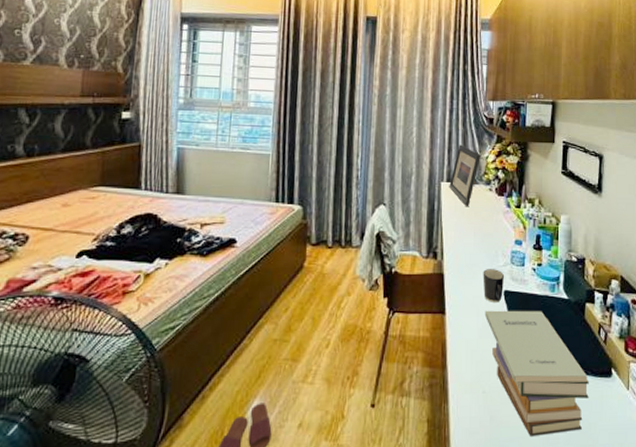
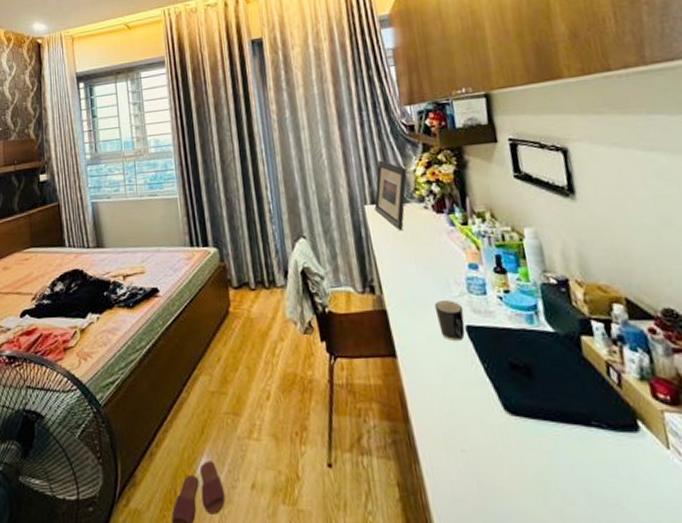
books: present [484,310,589,438] -> none [445,348,611,509]

